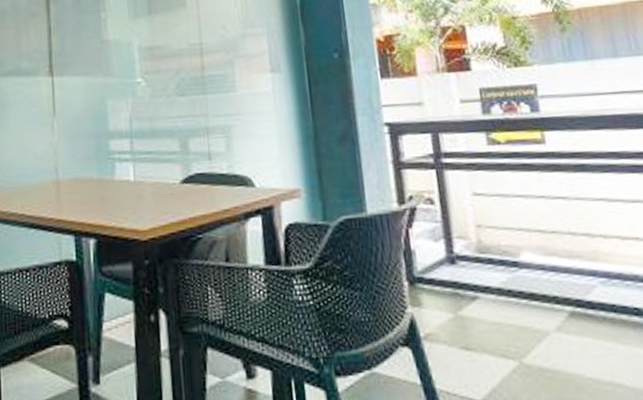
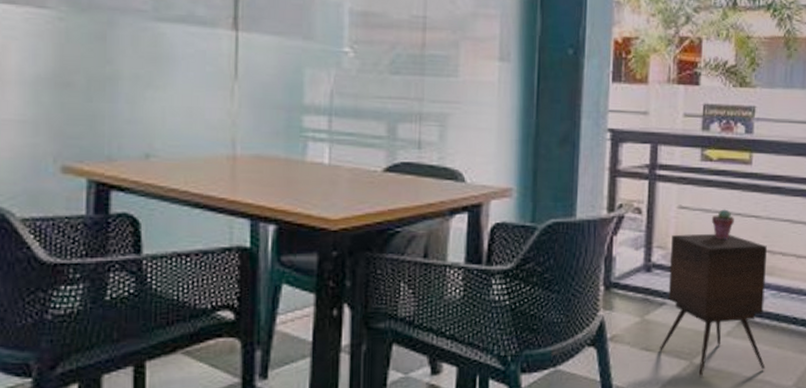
side table: none [471,219,613,379] -> present [658,233,767,377]
potted succulent: none [511,192,539,225] -> present [711,209,734,239]

